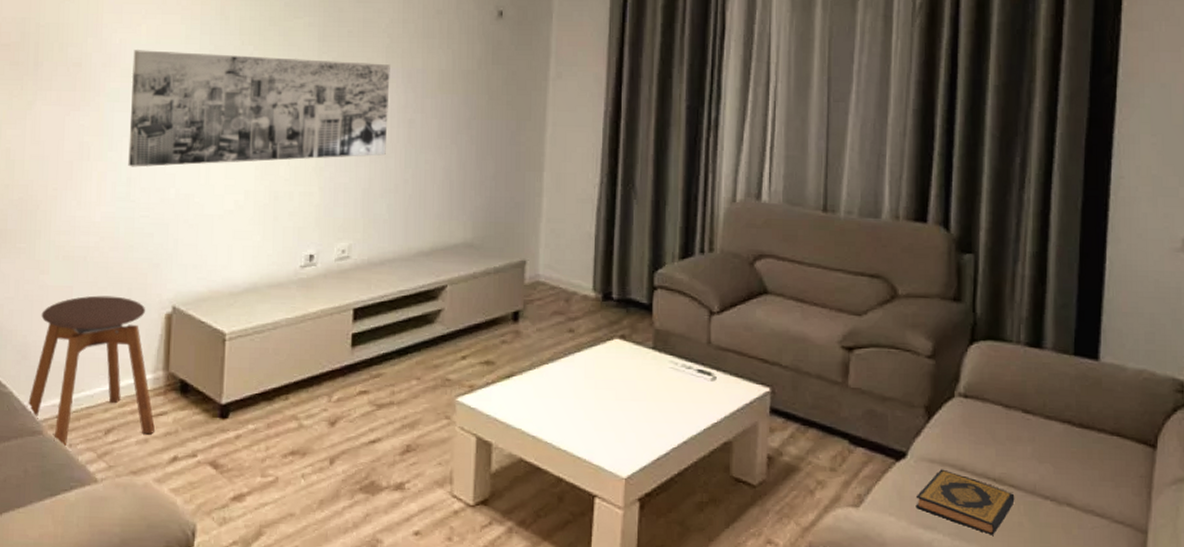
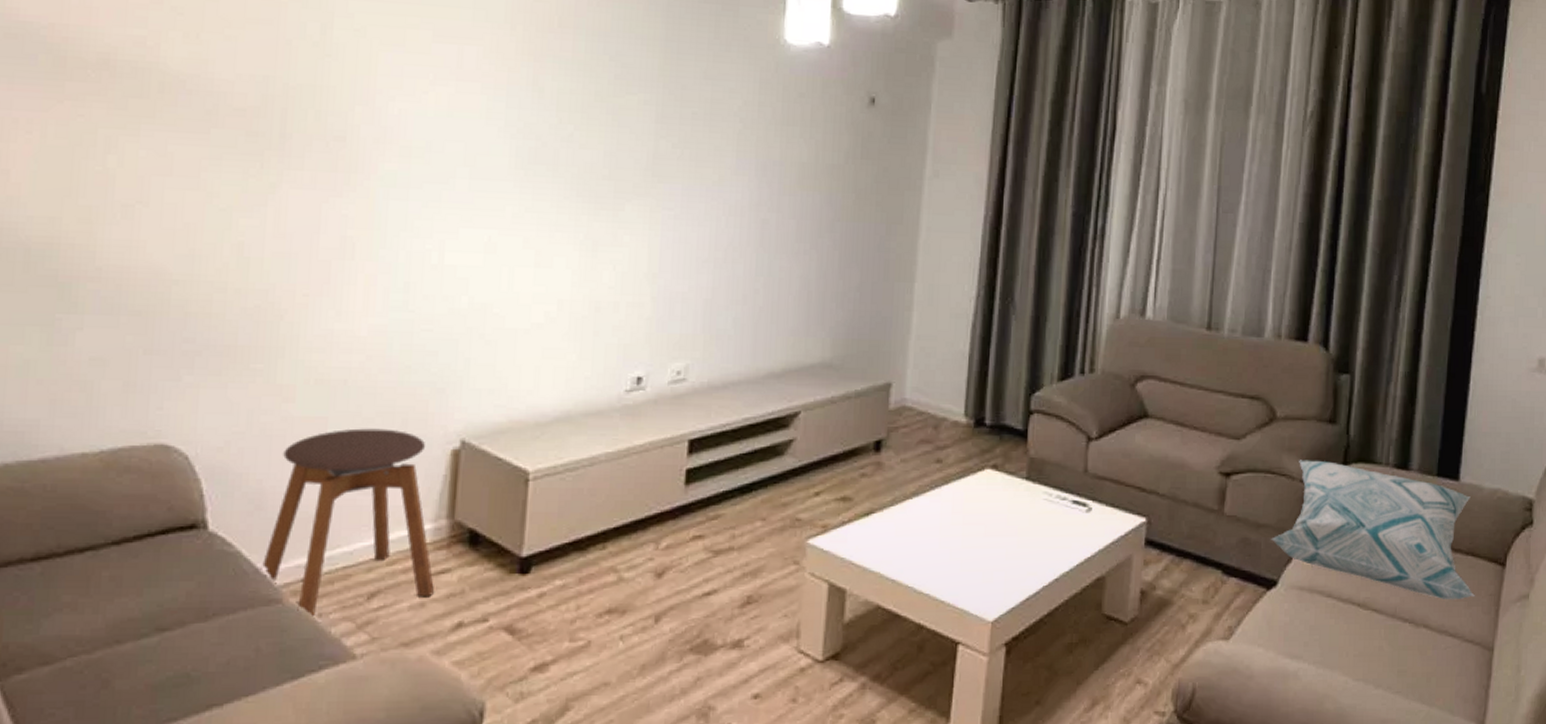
wall art: present [128,50,390,168] -> none [406,123,742,270]
decorative pillow: none [897,336,1123,480] -> present [1271,460,1475,600]
hardback book: present [915,469,1015,535] -> none [1283,596,1377,661]

